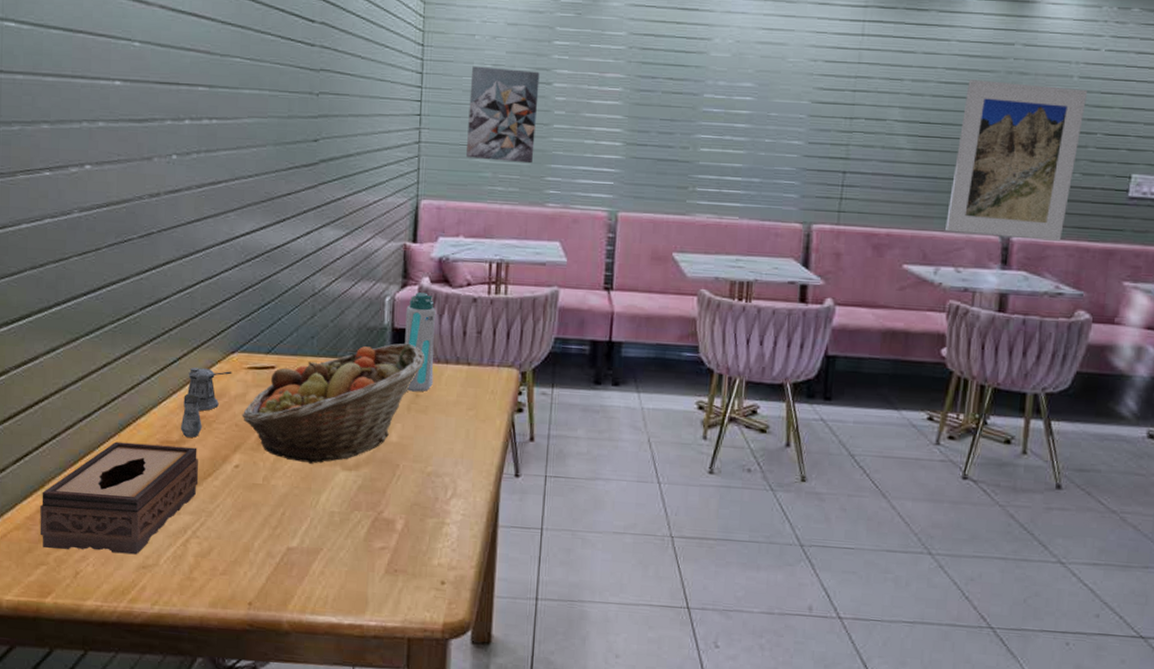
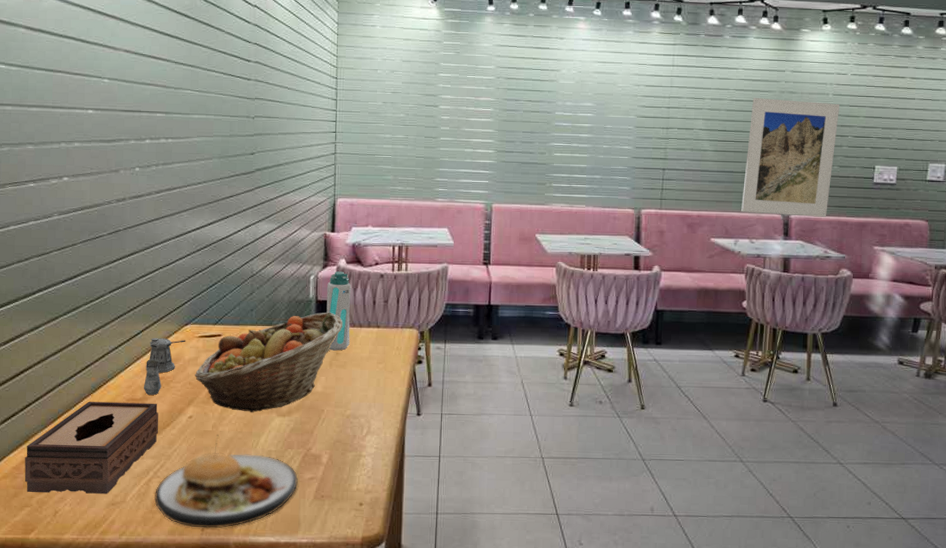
plate: none [192,489,366,602] -> present [154,435,298,528]
wall art: present [466,66,540,164] -> none [373,93,429,168]

